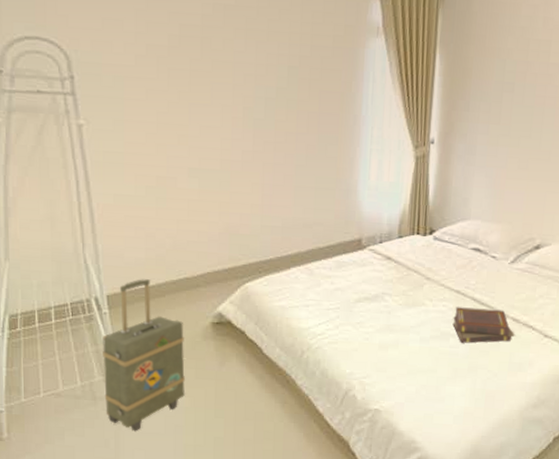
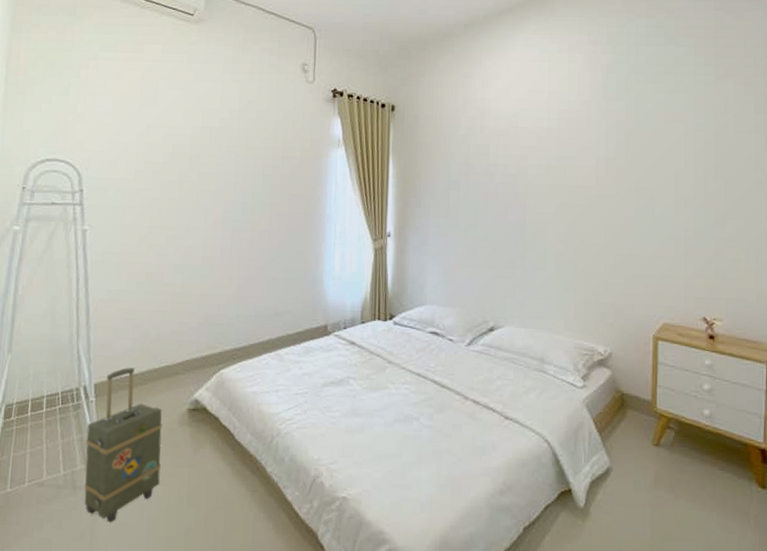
book set: present [452,307,515,343] -> none [415,389,476,427]

